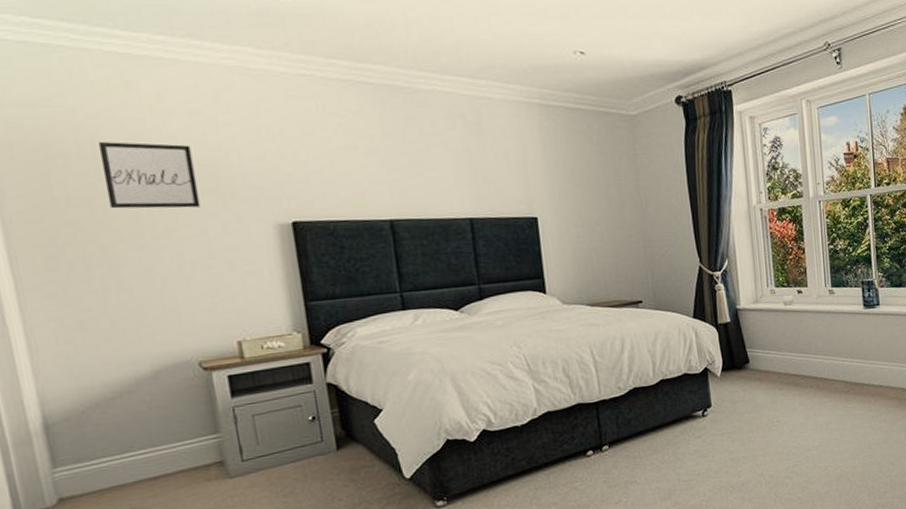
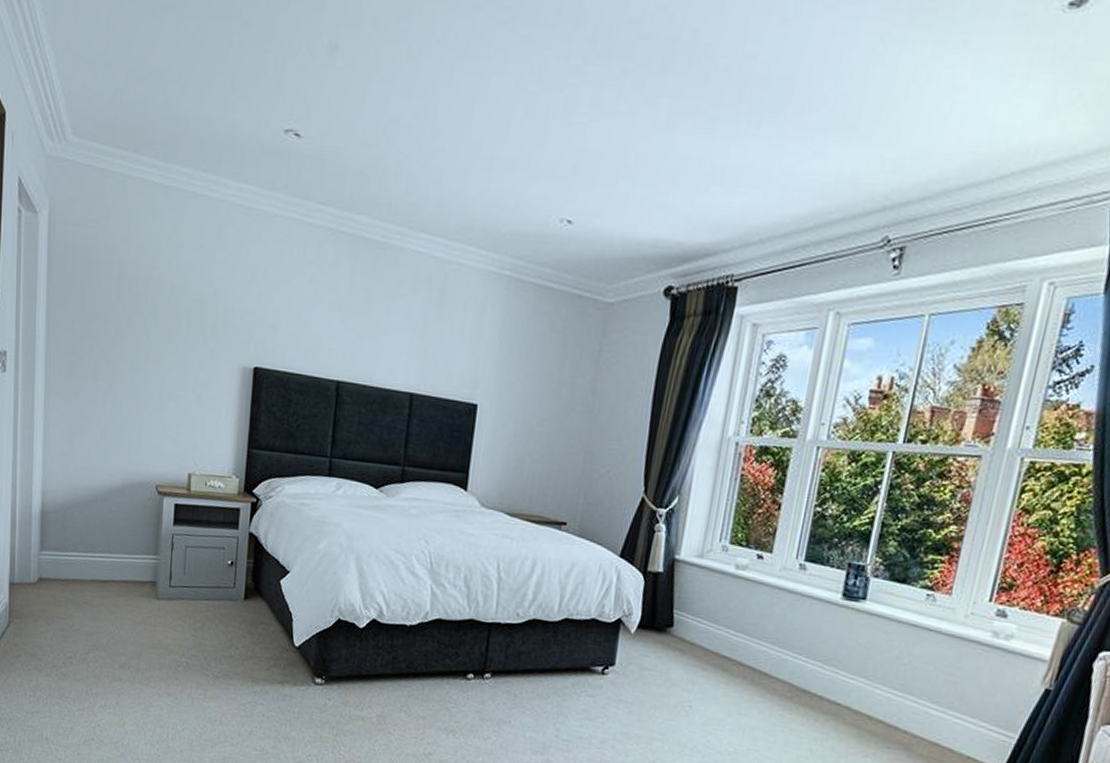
wall art: present [97,141,201,209] -> none [120,264,190,339]

